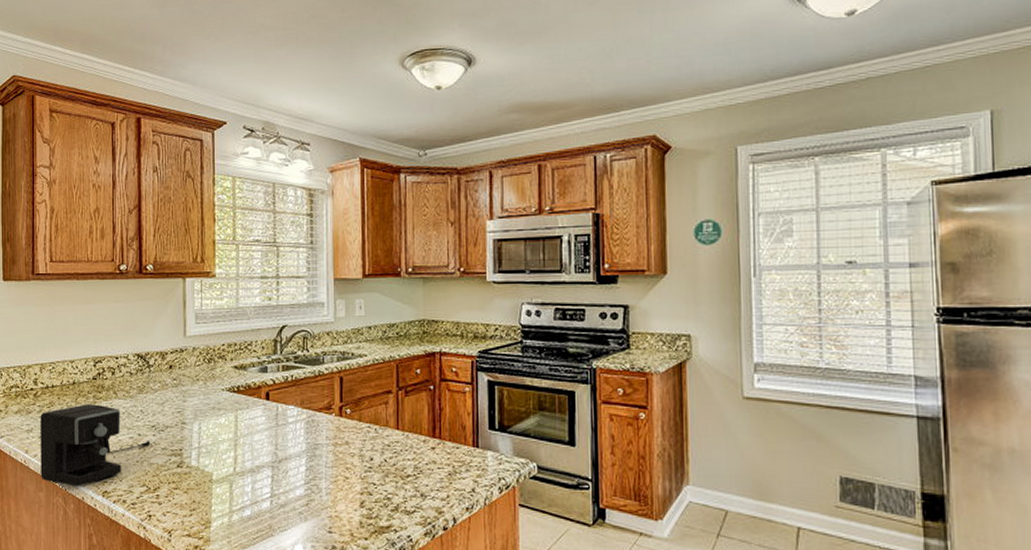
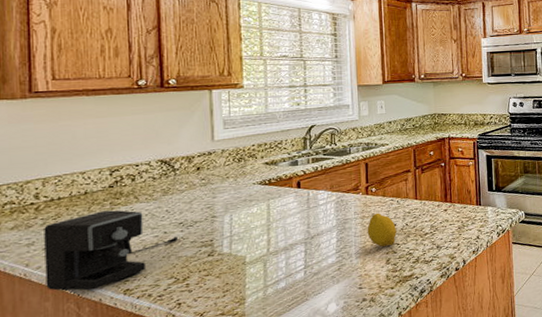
fruit: none [339,441,373,484] -> present [367,213,396,247]

